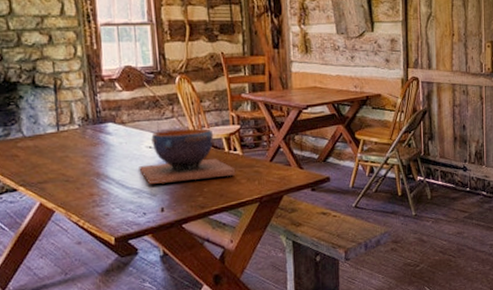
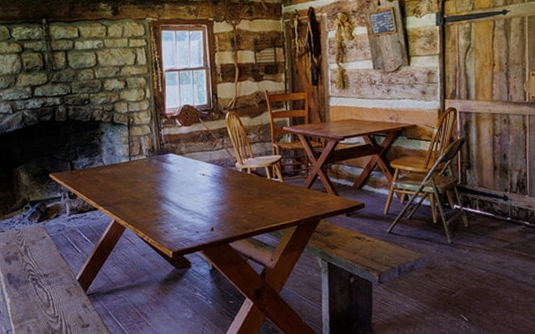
decorative bowl: present [139,128,236,184] -> none [193,158,277,207]

